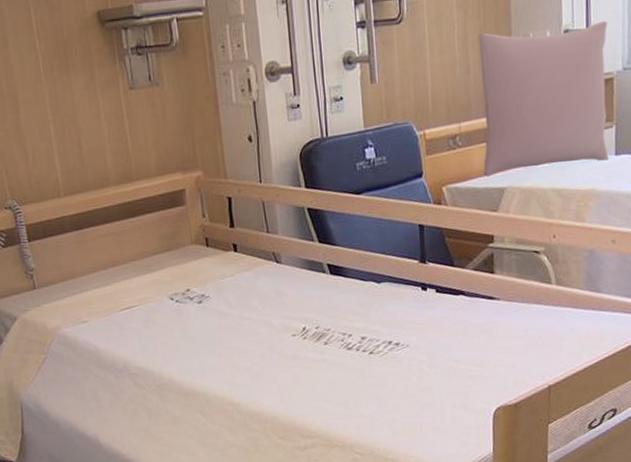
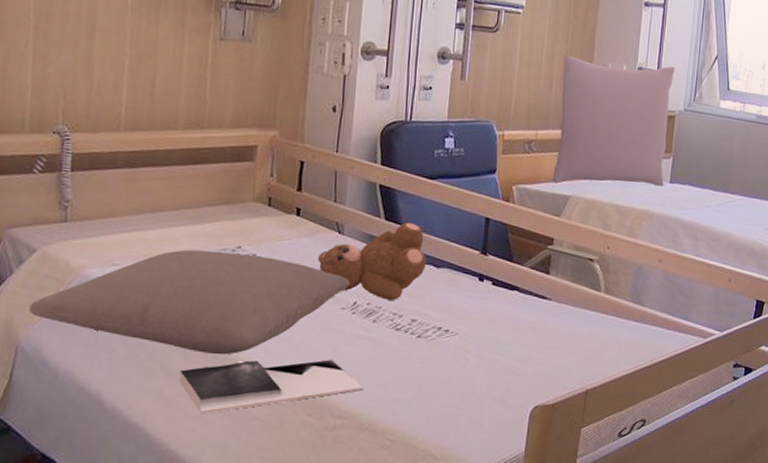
pillow: none [22,295,296,392] -> present [28,249,350,355]
book: none [159,384,327,447] -> present [179,359,364,415]
teddy bear: none [262,241,367,322] -> present [318,222,427,301]

